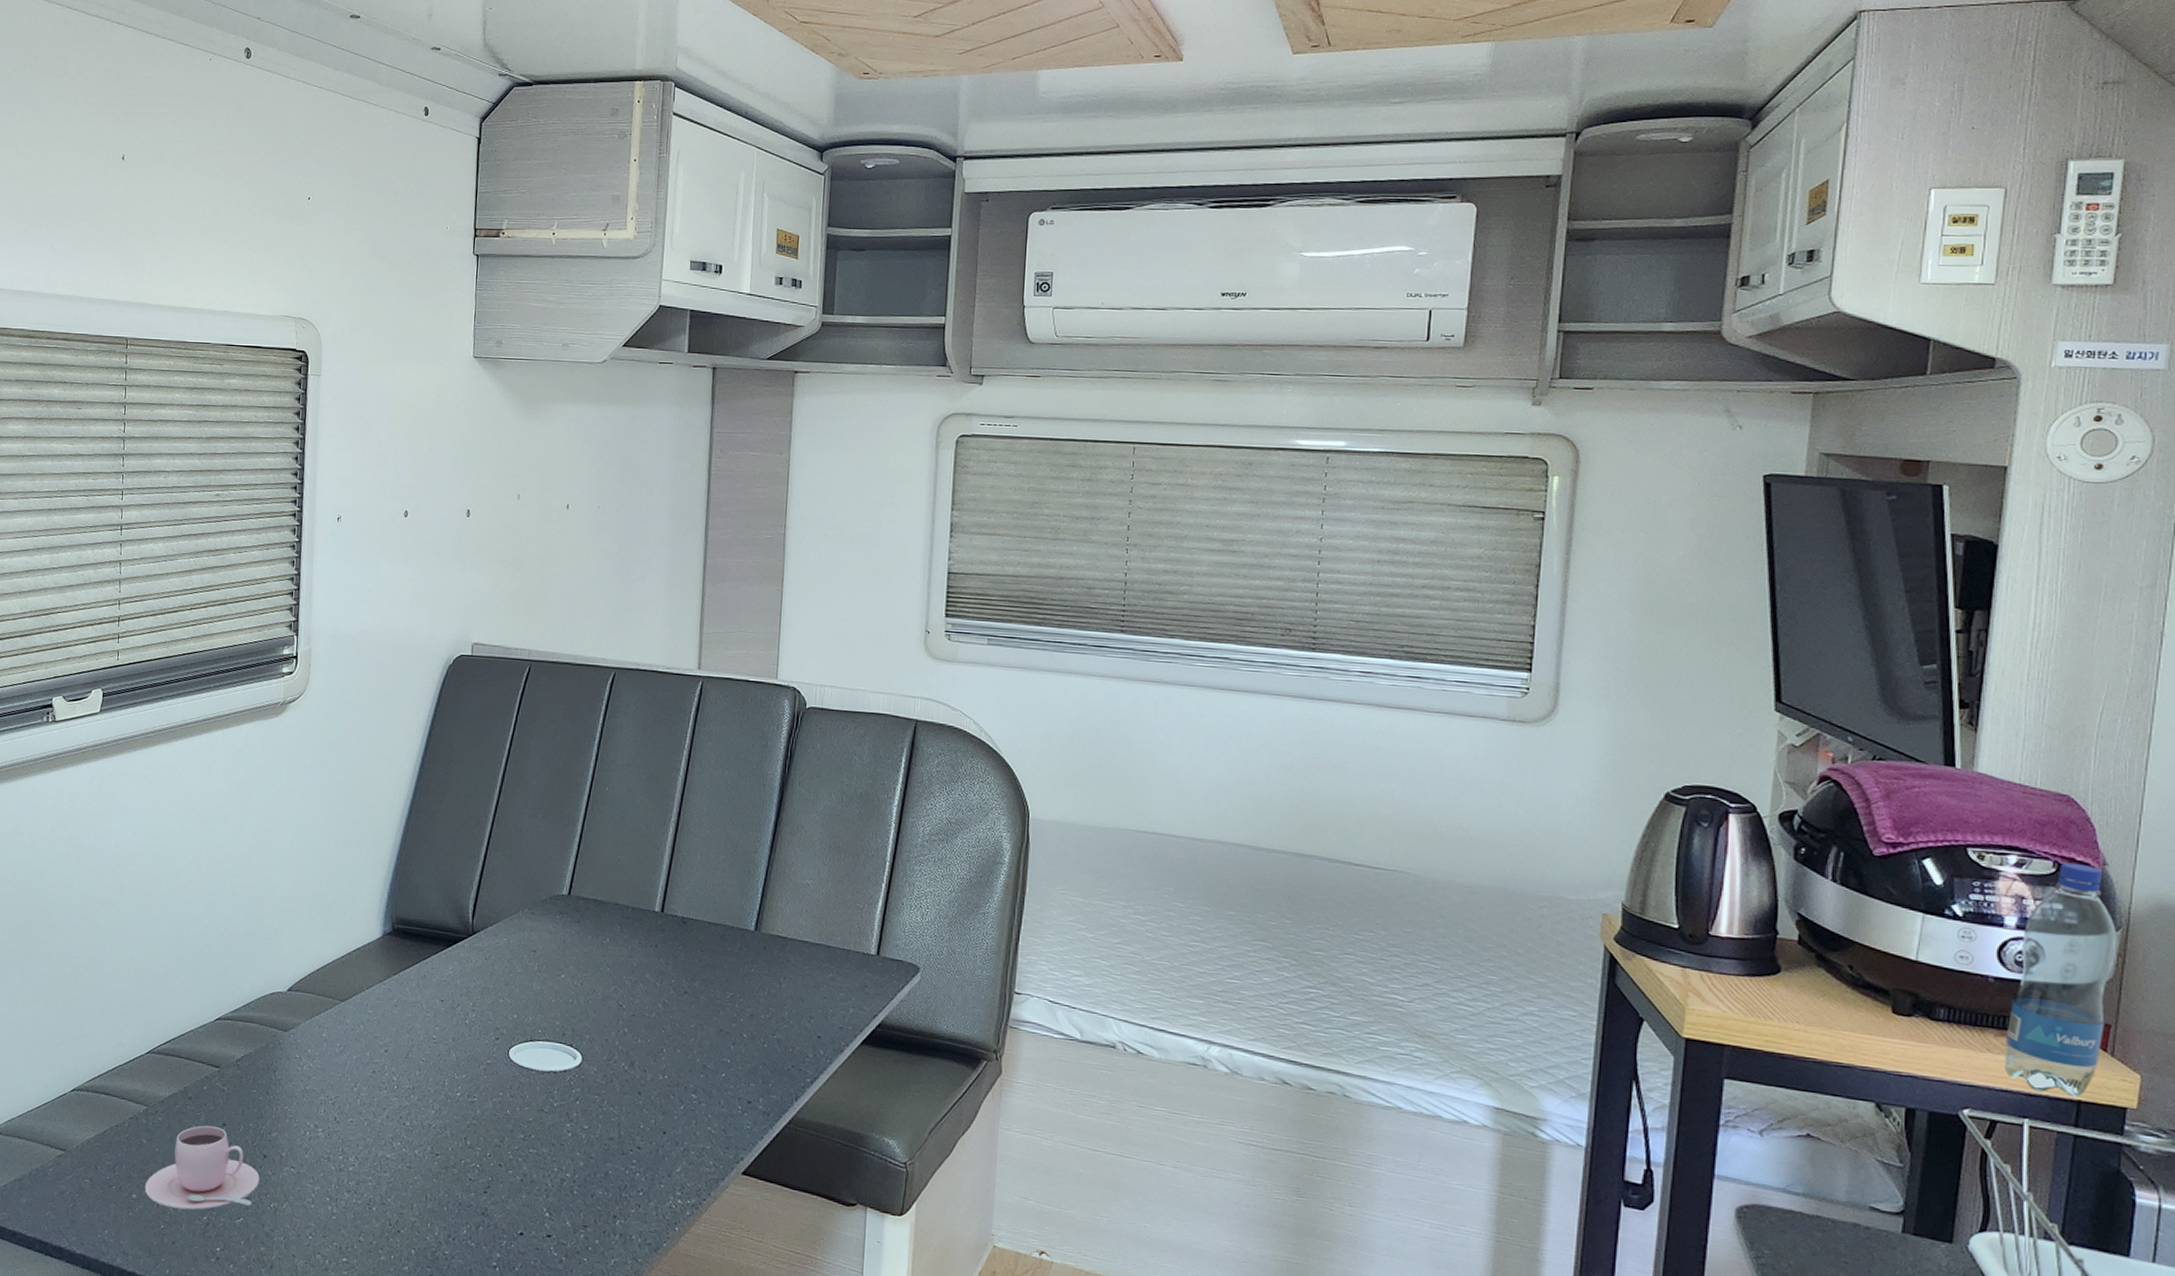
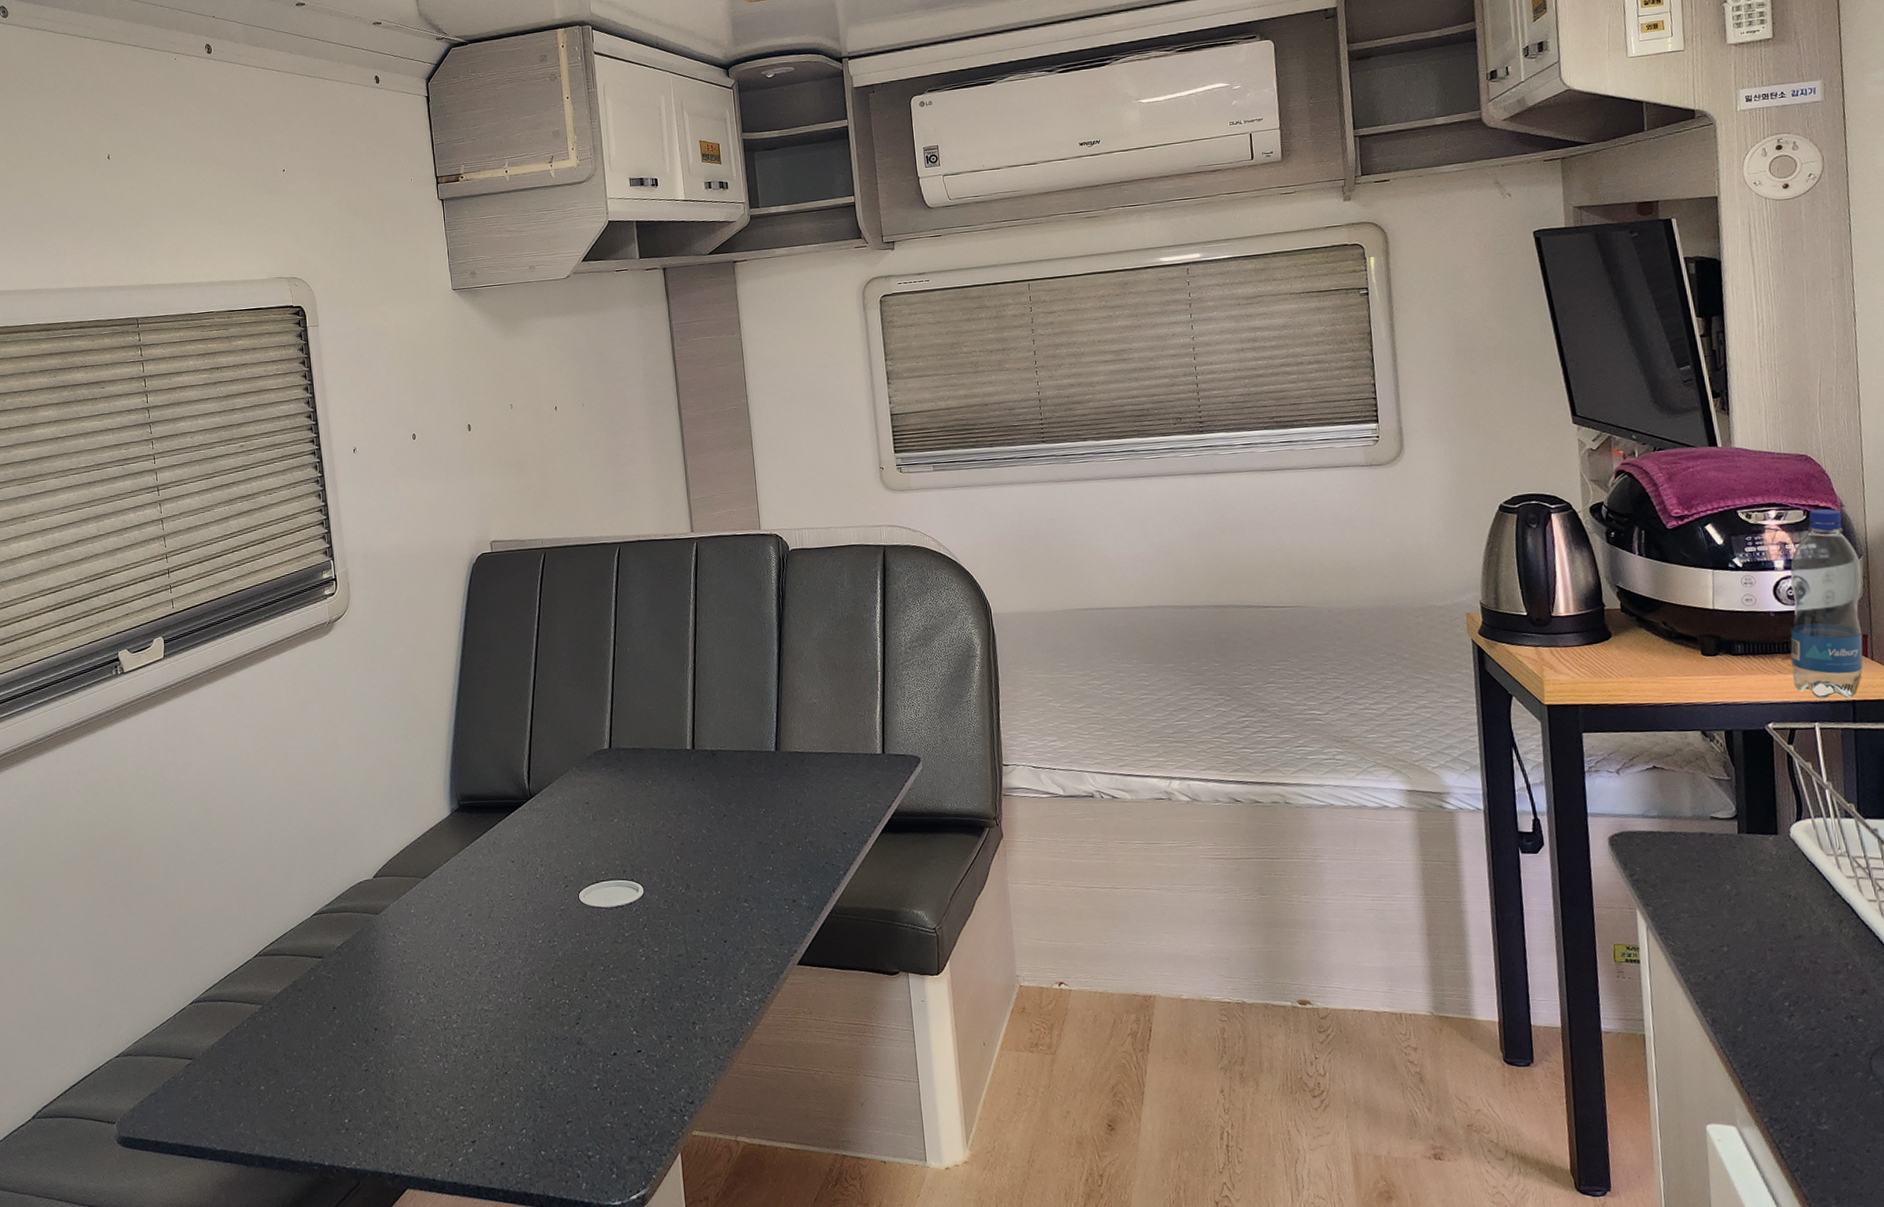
teacup: present [144,1125,260,1210] -> none [270,1011,375,1092]

